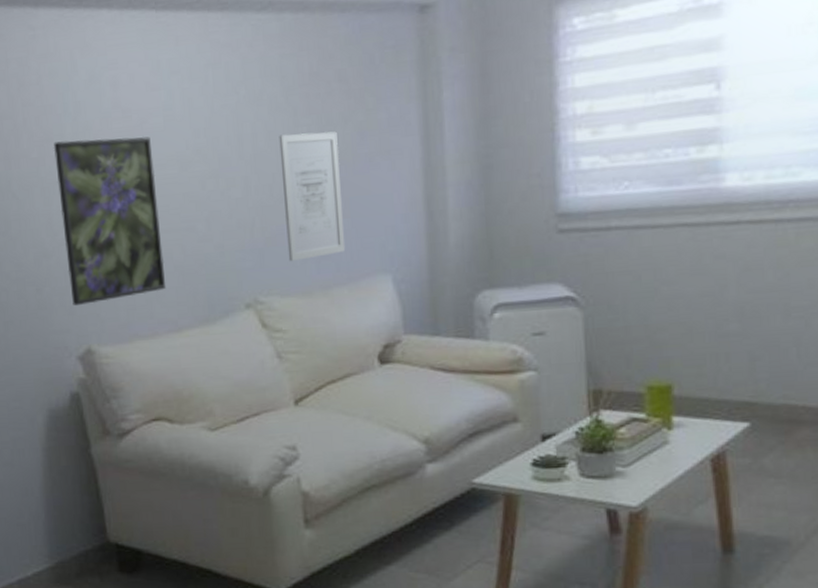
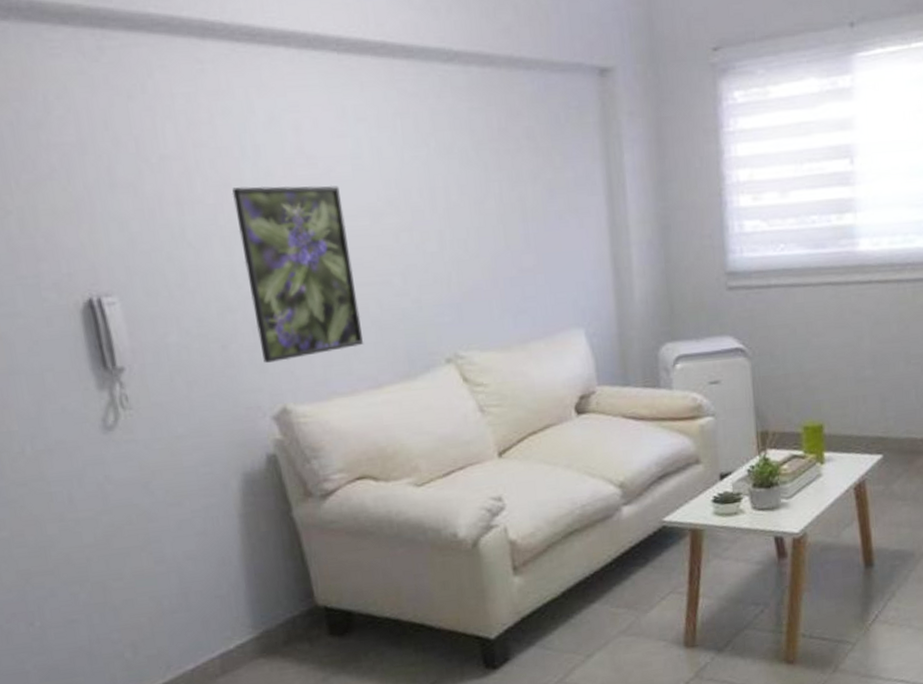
wall art: present [279,131,346,261] -> none [471,188,541,316]

